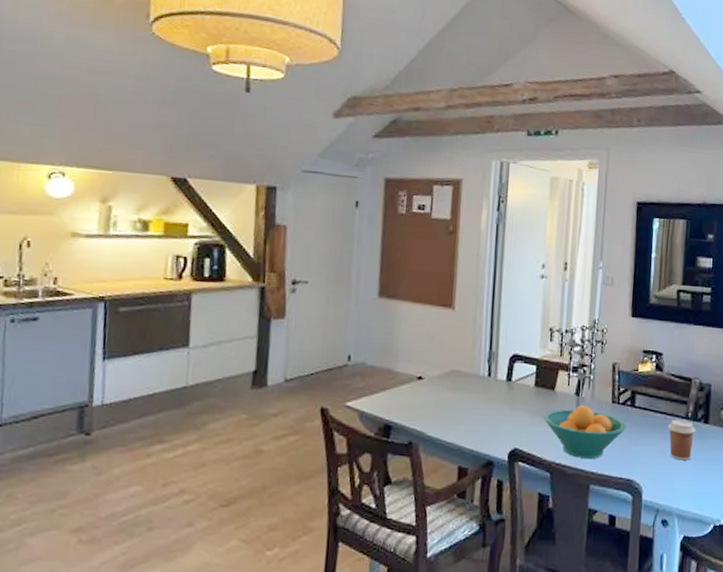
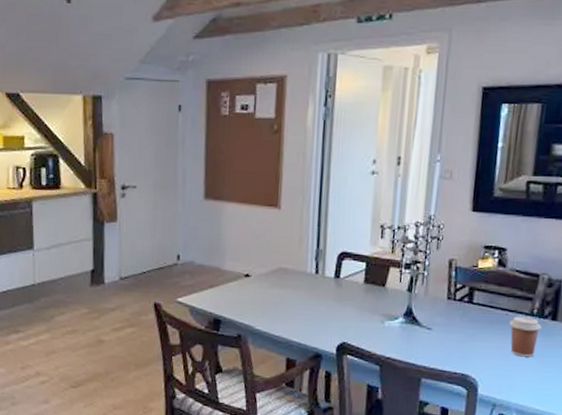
fruit bowl: present [543,406,627,459] -> none [373,302,463,354]

